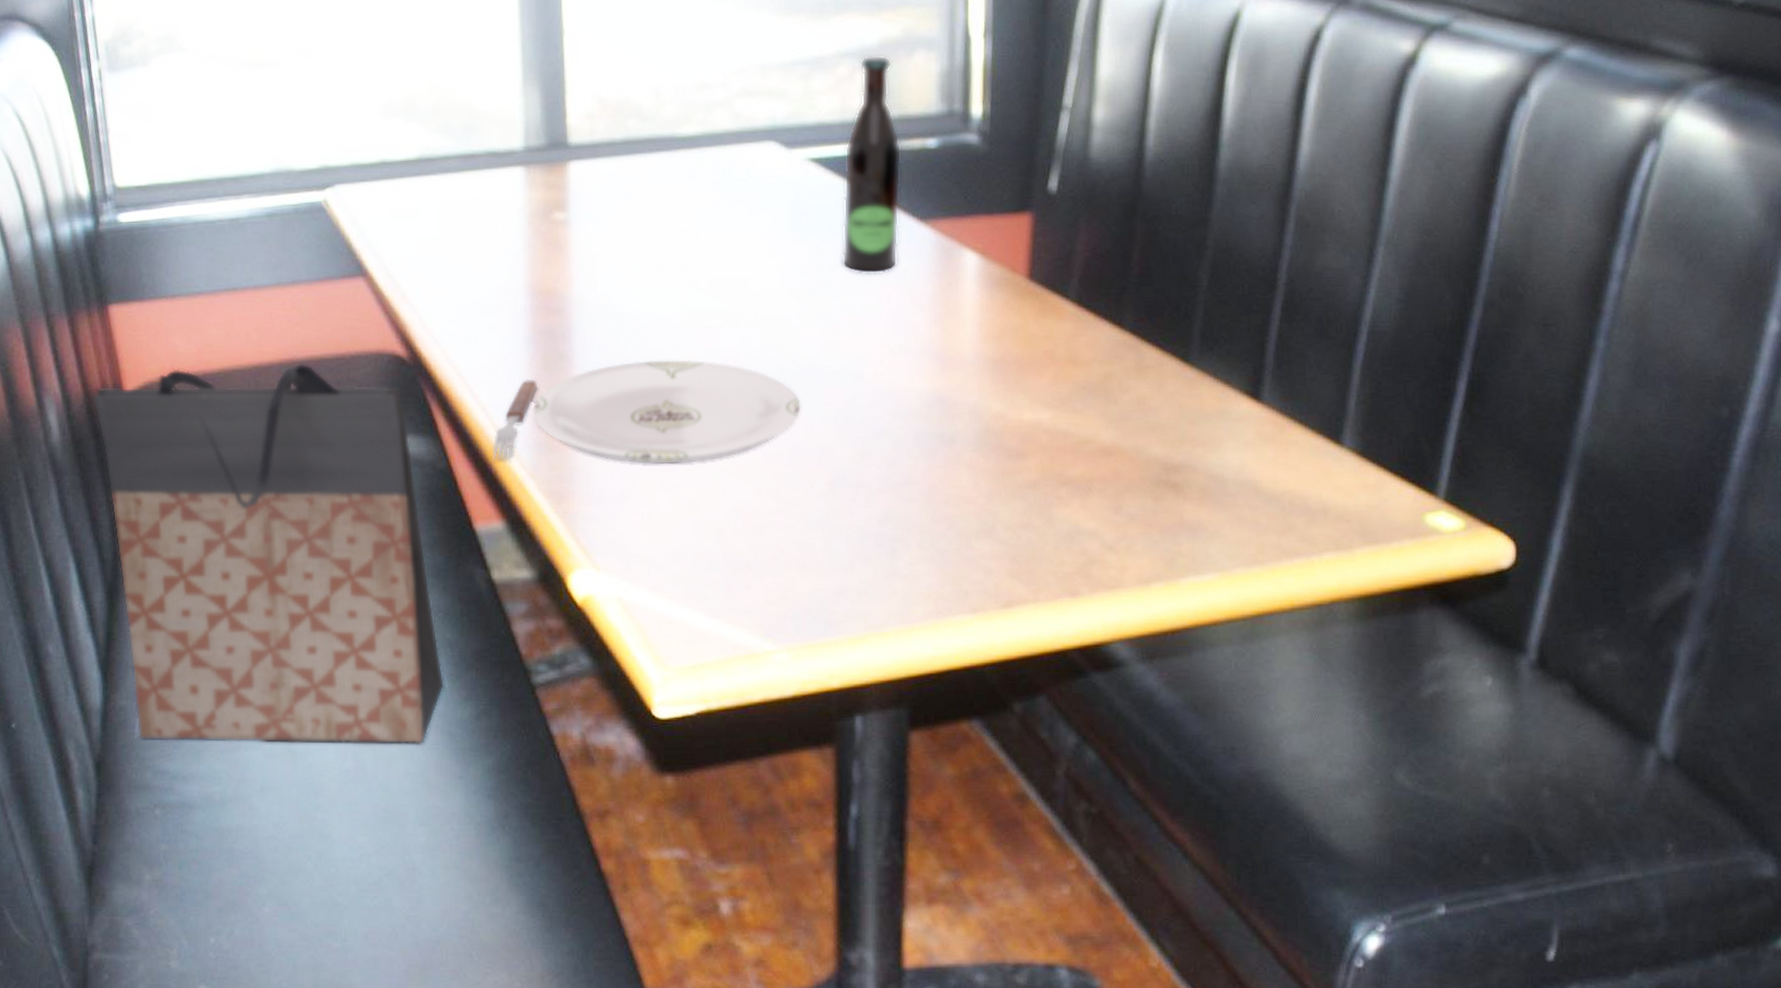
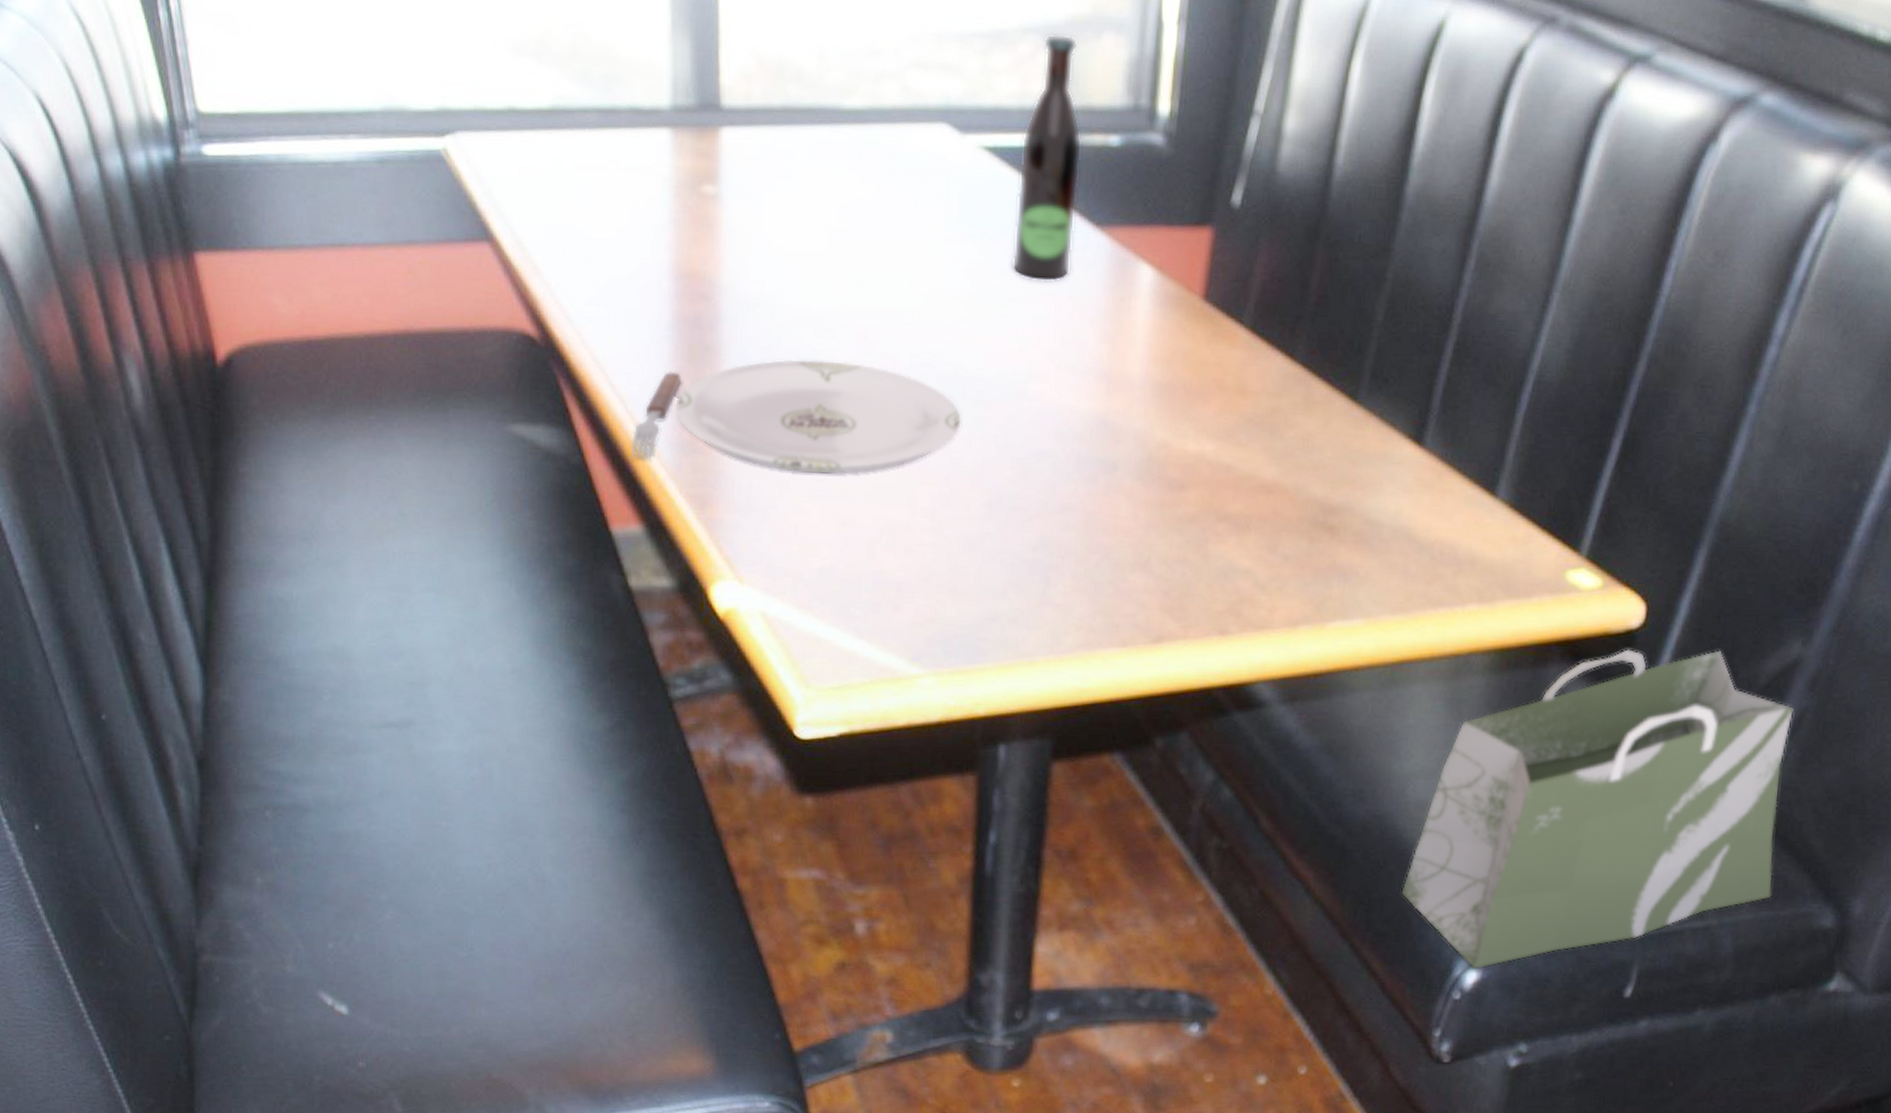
bag: present [91,363,445,745] -> none [178,332,578,755]
grocery bag: none [1286,586,1700,935] -> present [1401,649,1794,970]

